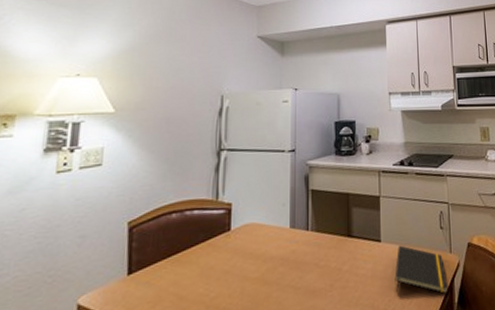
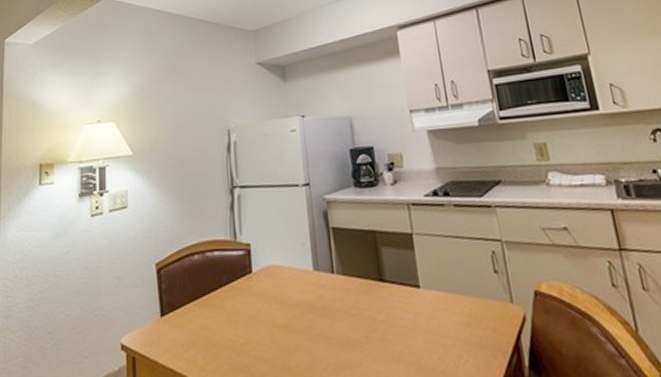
notepad: present [394,245,448,294] -> none [441,292,514,354]

